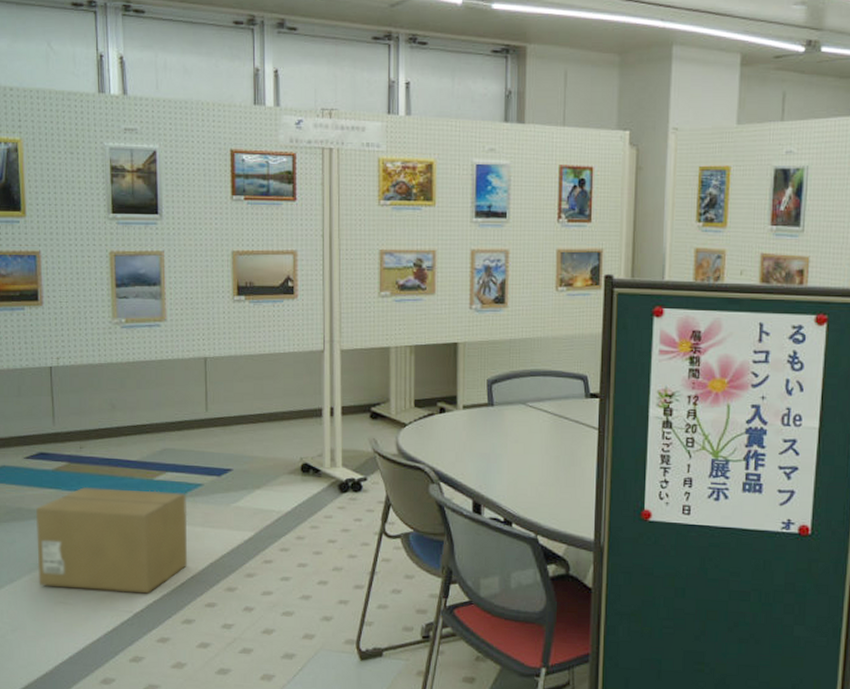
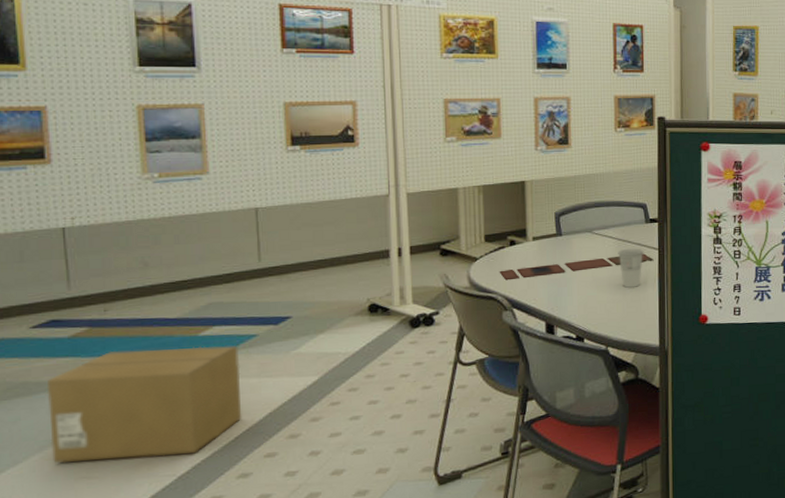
papers: none [427,432,593,451] -> present [499,253,654,281]
cup: none [553,425,582,472] -> present [618,248,644,289]

